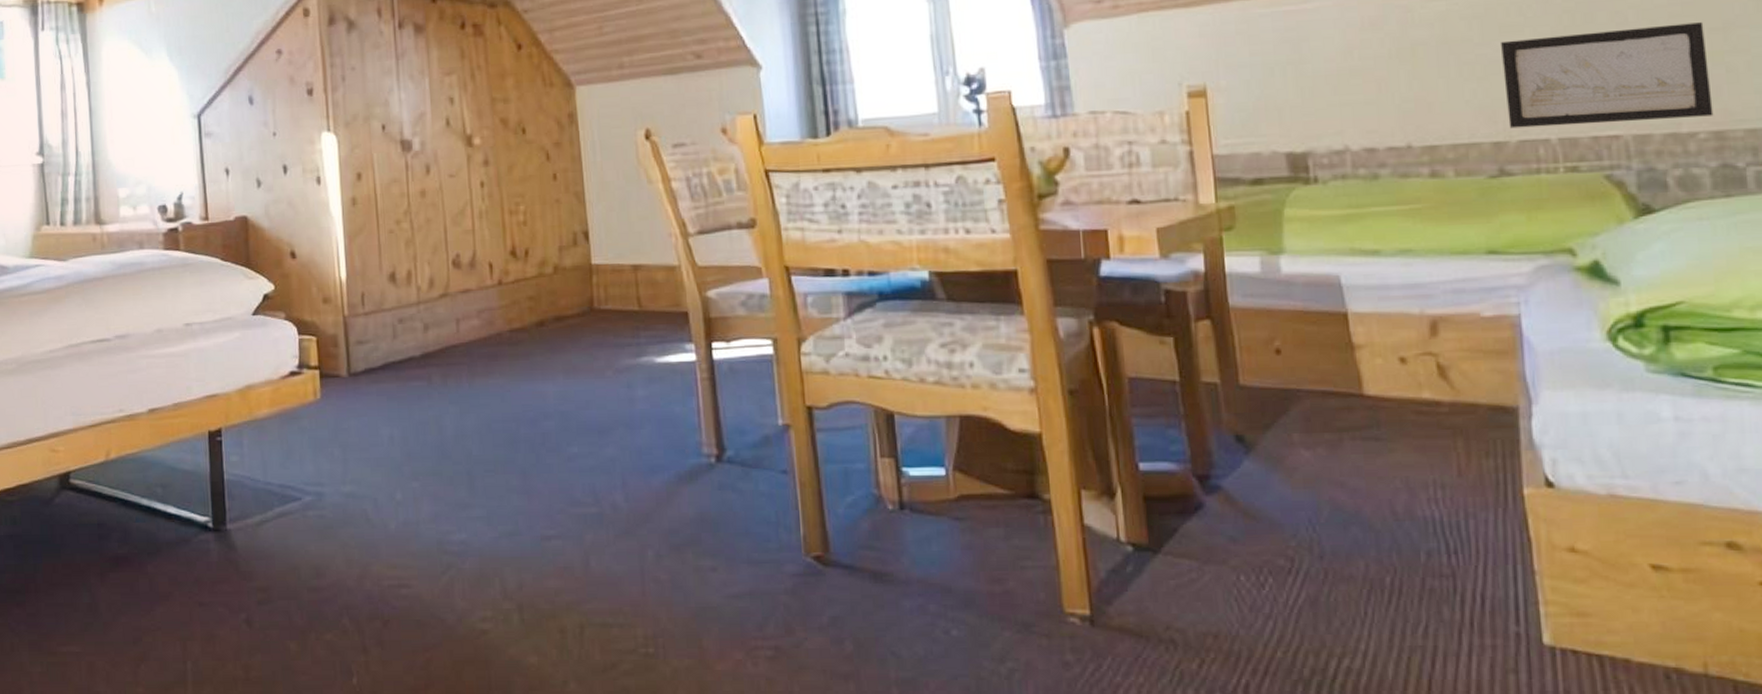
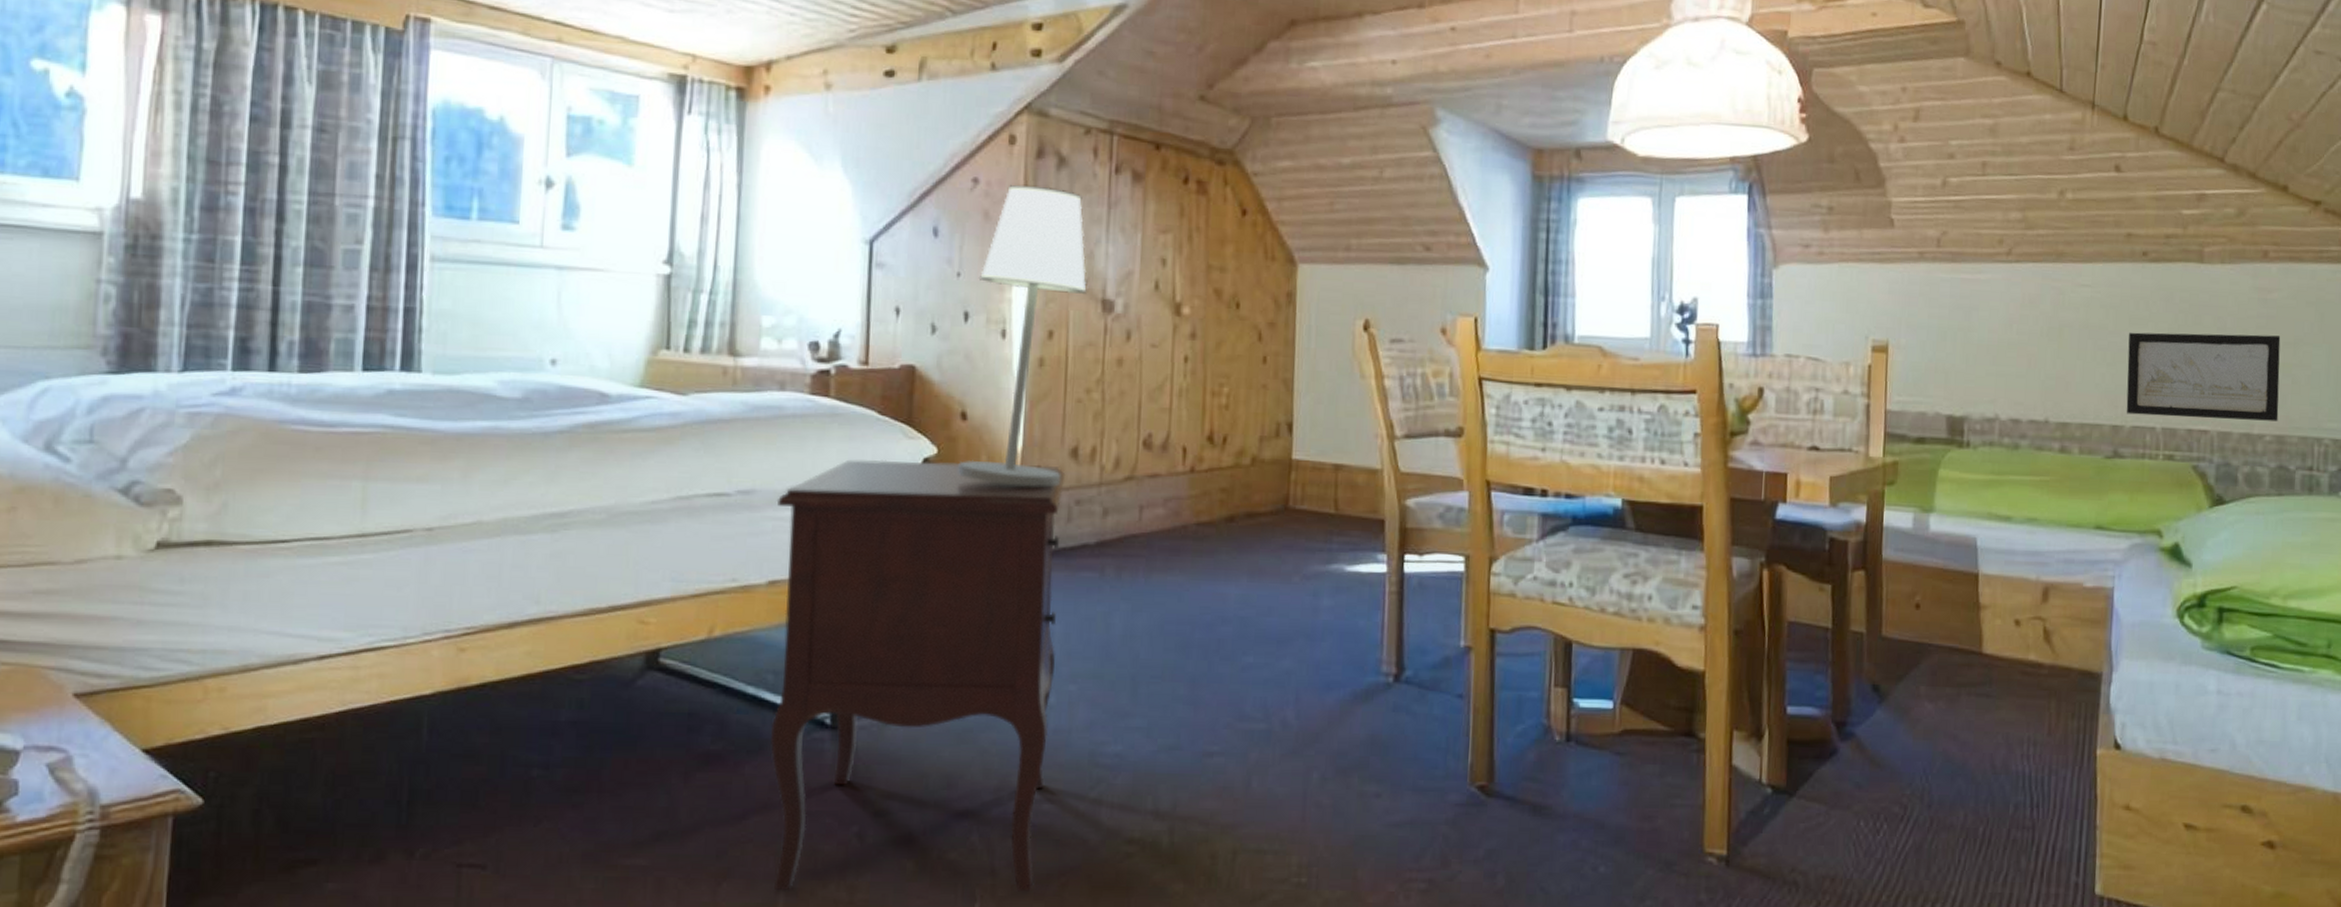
nightstand: none [147,290,402,671] -> present [769,459,1066,892]
table lamp: none [291,48,386,311] -> present [958,184,1087,488]

